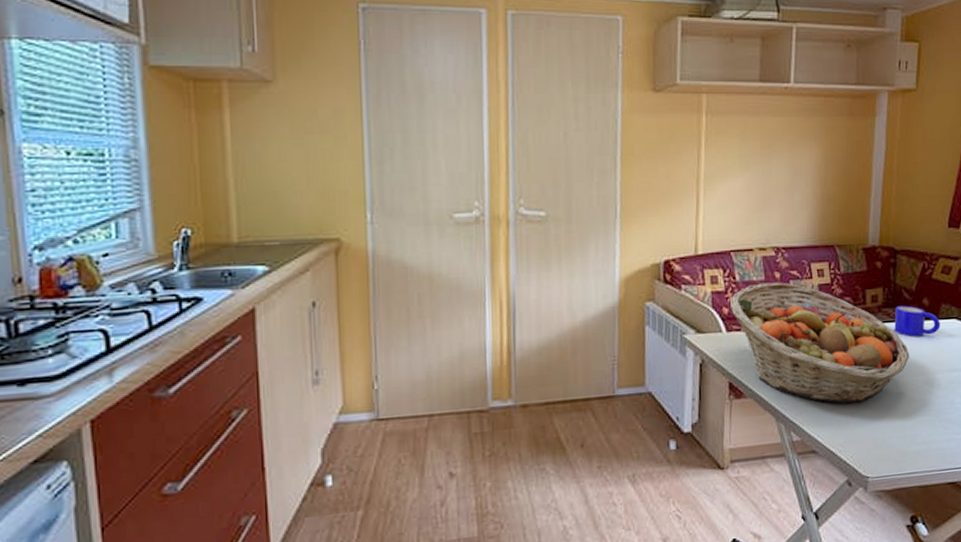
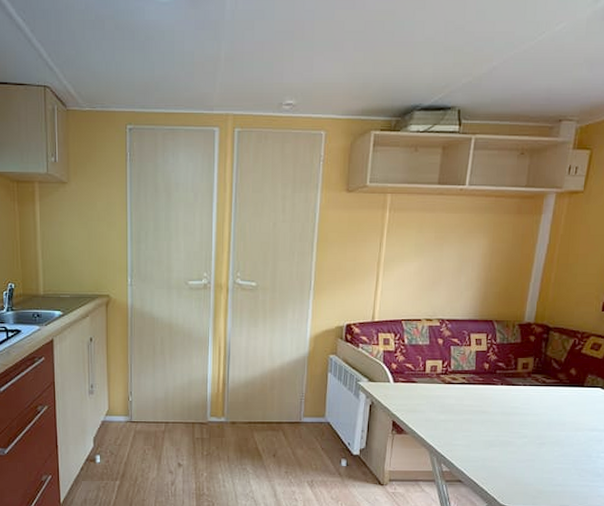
fruit basket: present [730,282,909,404] -> none [398,347,553,447]
mug: present [894,305,940,337] -> none [541,373,585,400]

